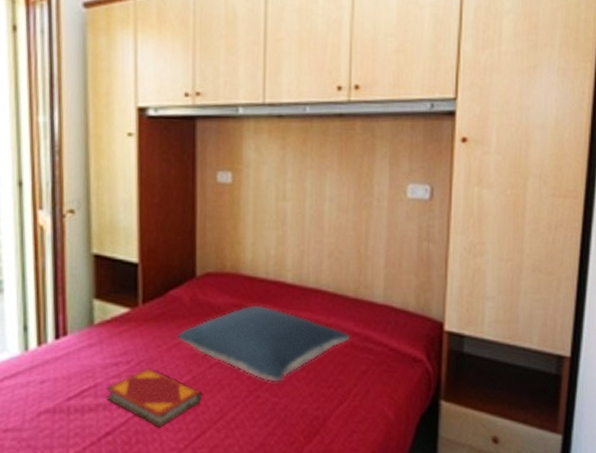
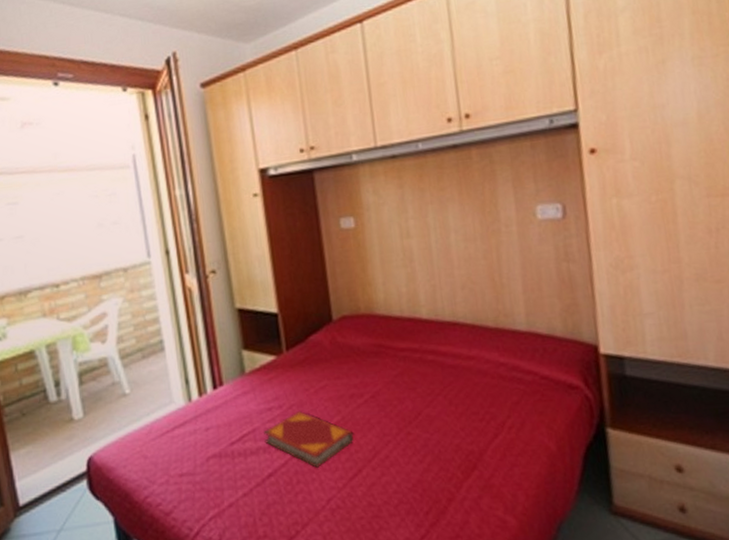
pillow: present [176,305,351,382] -> none [321,342,497,419]

